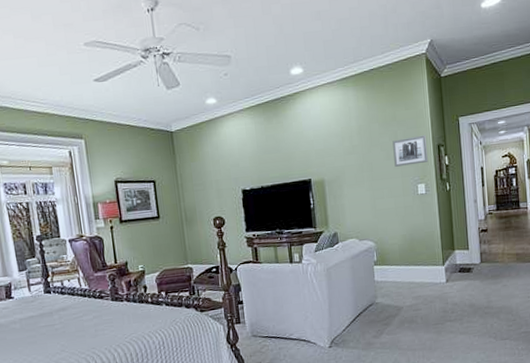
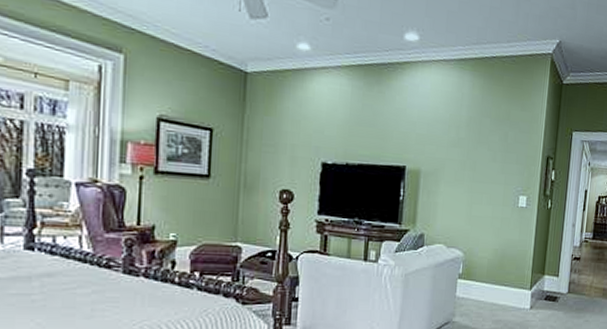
wall art: present [392,135,429,167] -> none [499,141,537,174]

